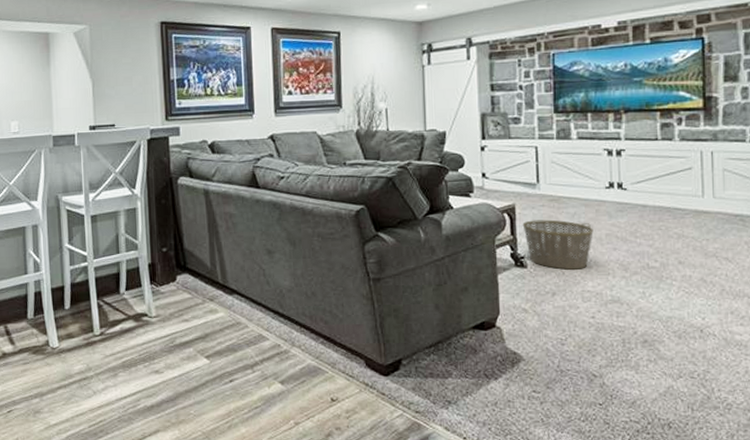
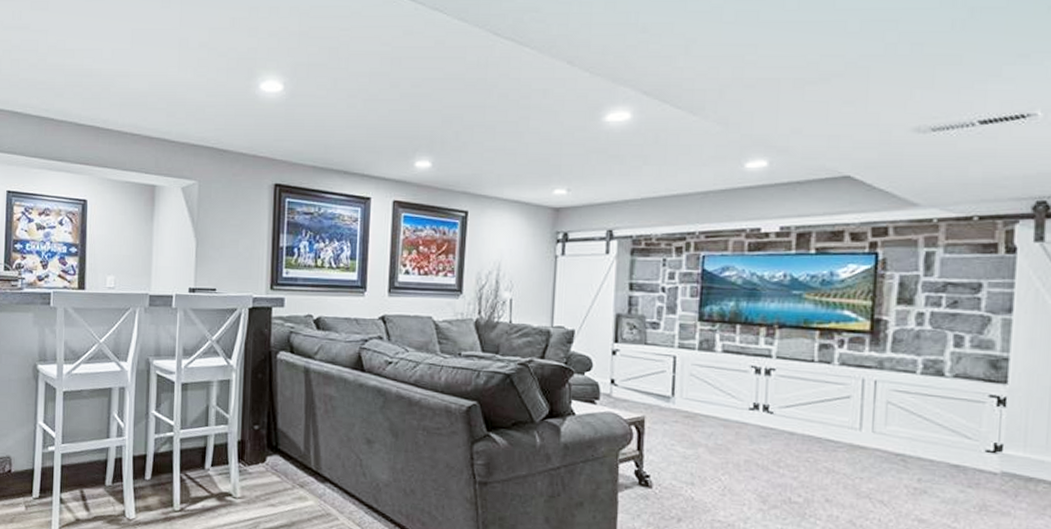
basket: present [522,219,594,270] -> none [651,436,731,496]

